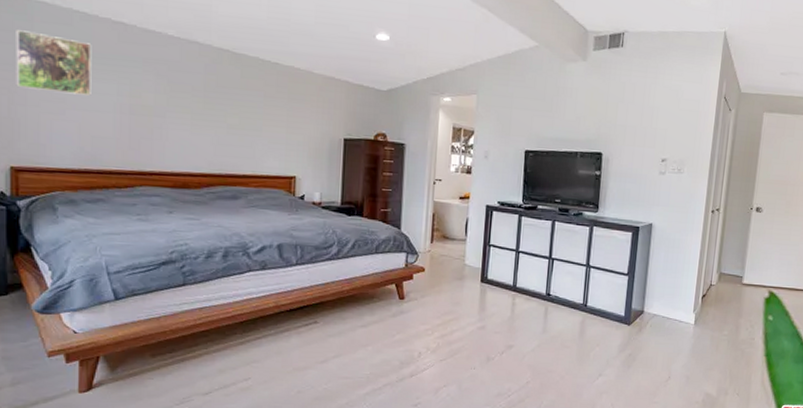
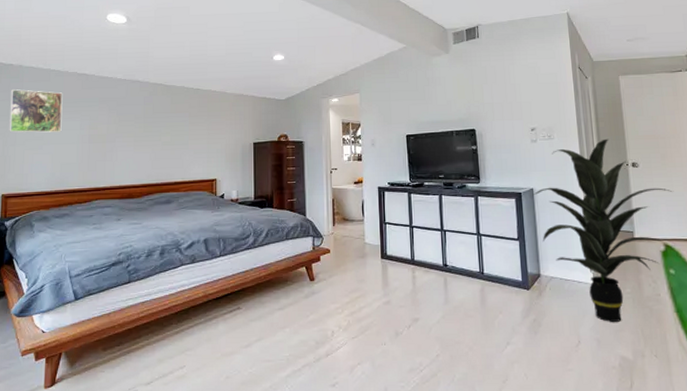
indoor plant: none [650,179,789,361] -> present [532,139,673,322]

